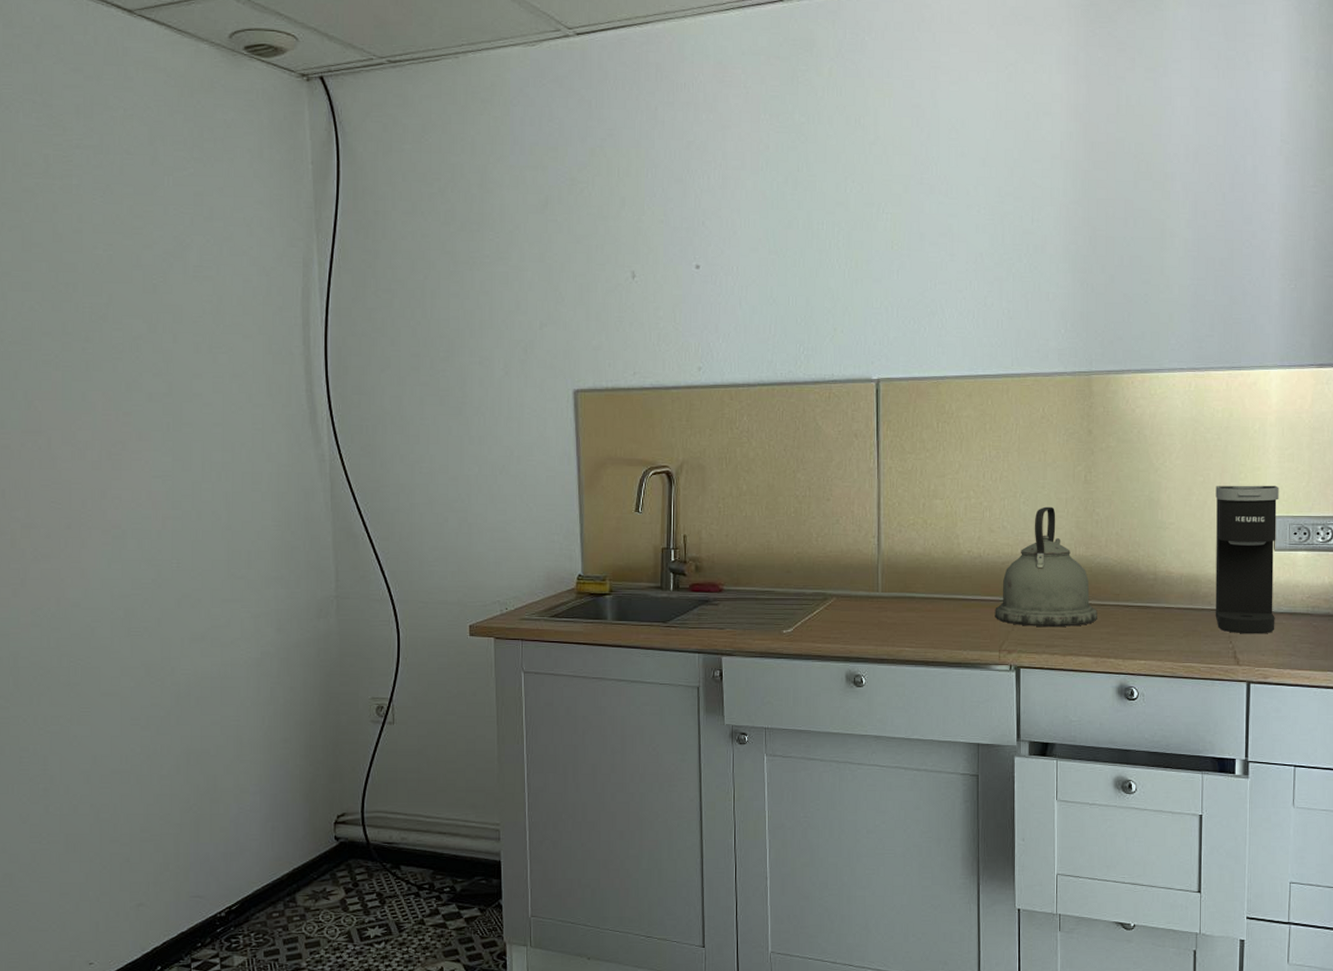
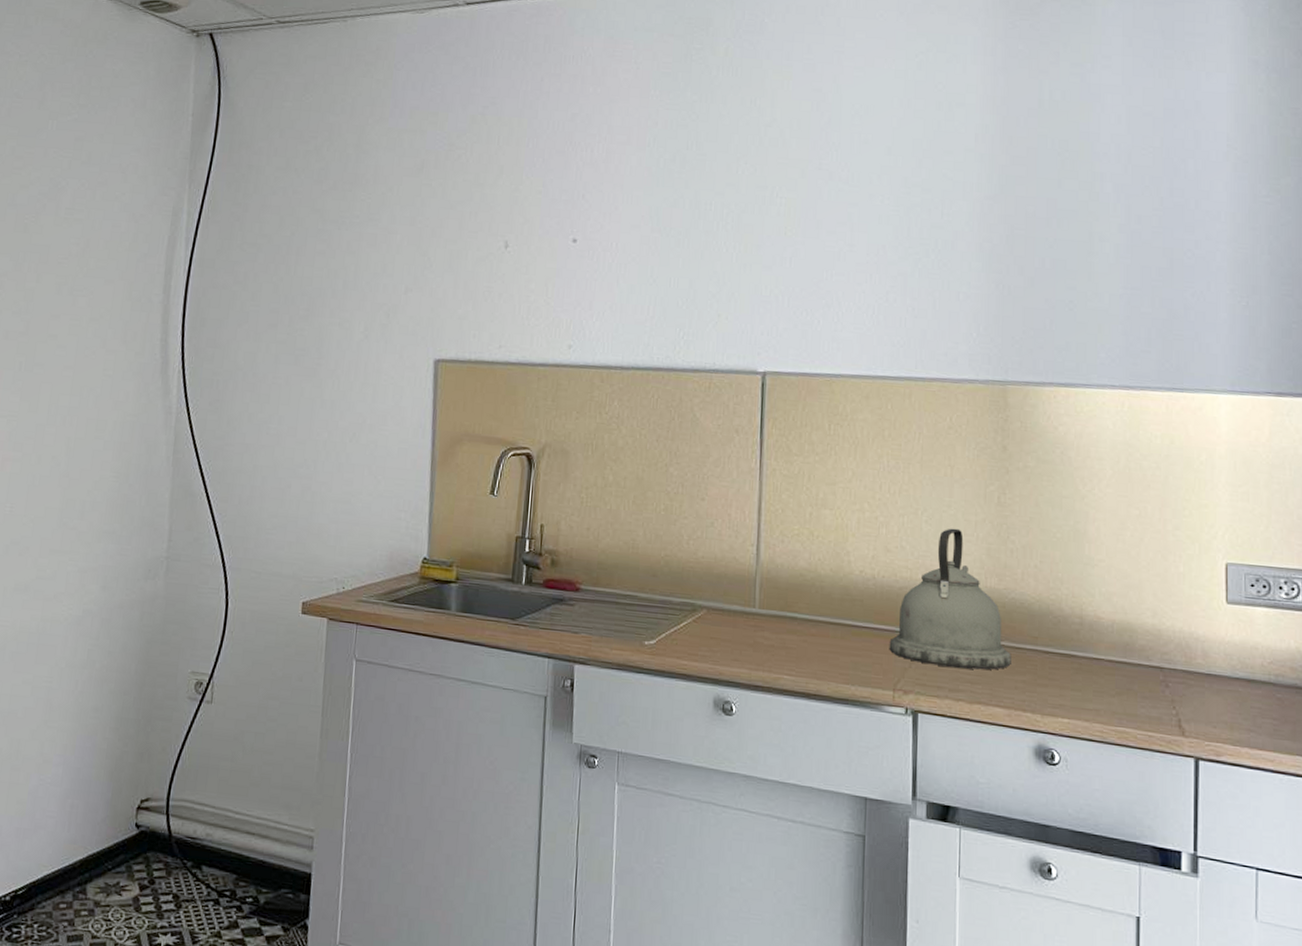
coffee maker: present [1215,485,1279,634] -> none [1154,521,1232,702]

